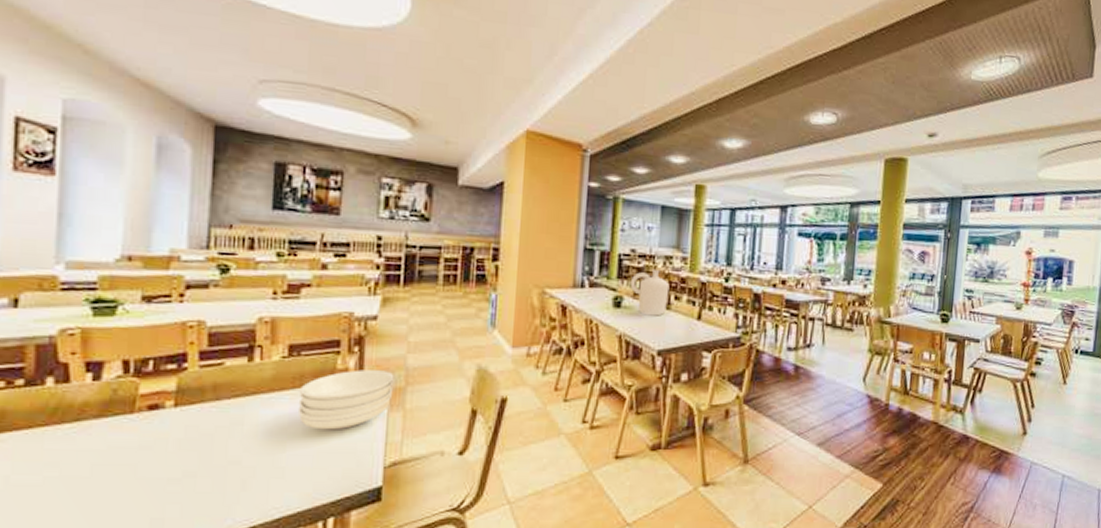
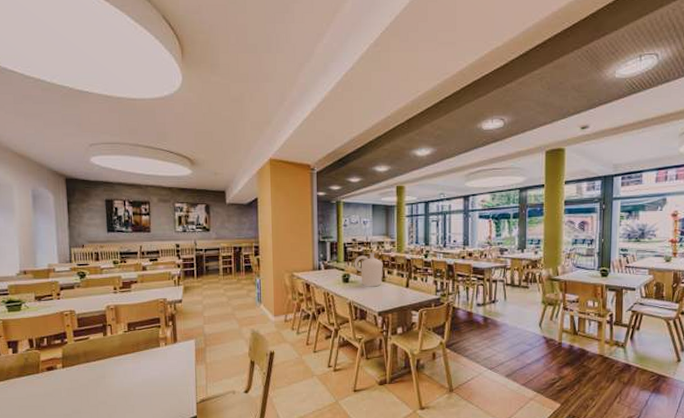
bowl: present [297,369,394,430] -> none [137,337,198,379]

